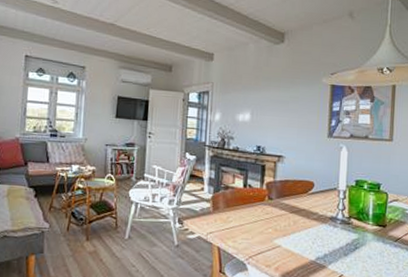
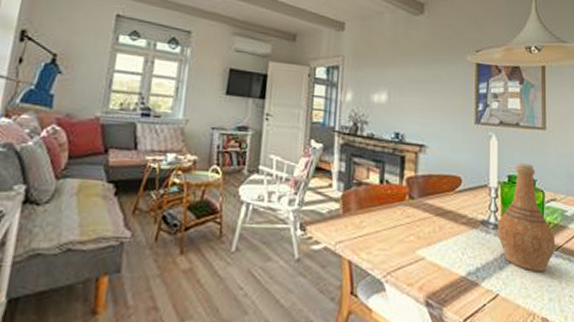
vase: none [344,169,396,259] -> present [497,162,556,273]

